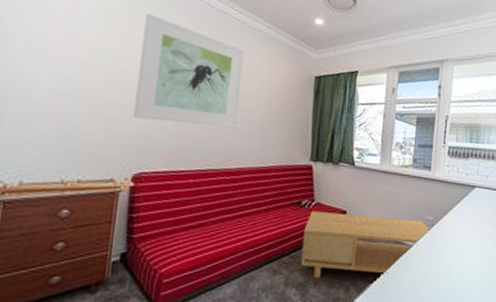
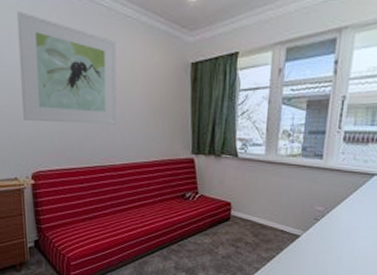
coffee table: present [300,210,431,278] -> none [188,202,321,264]

